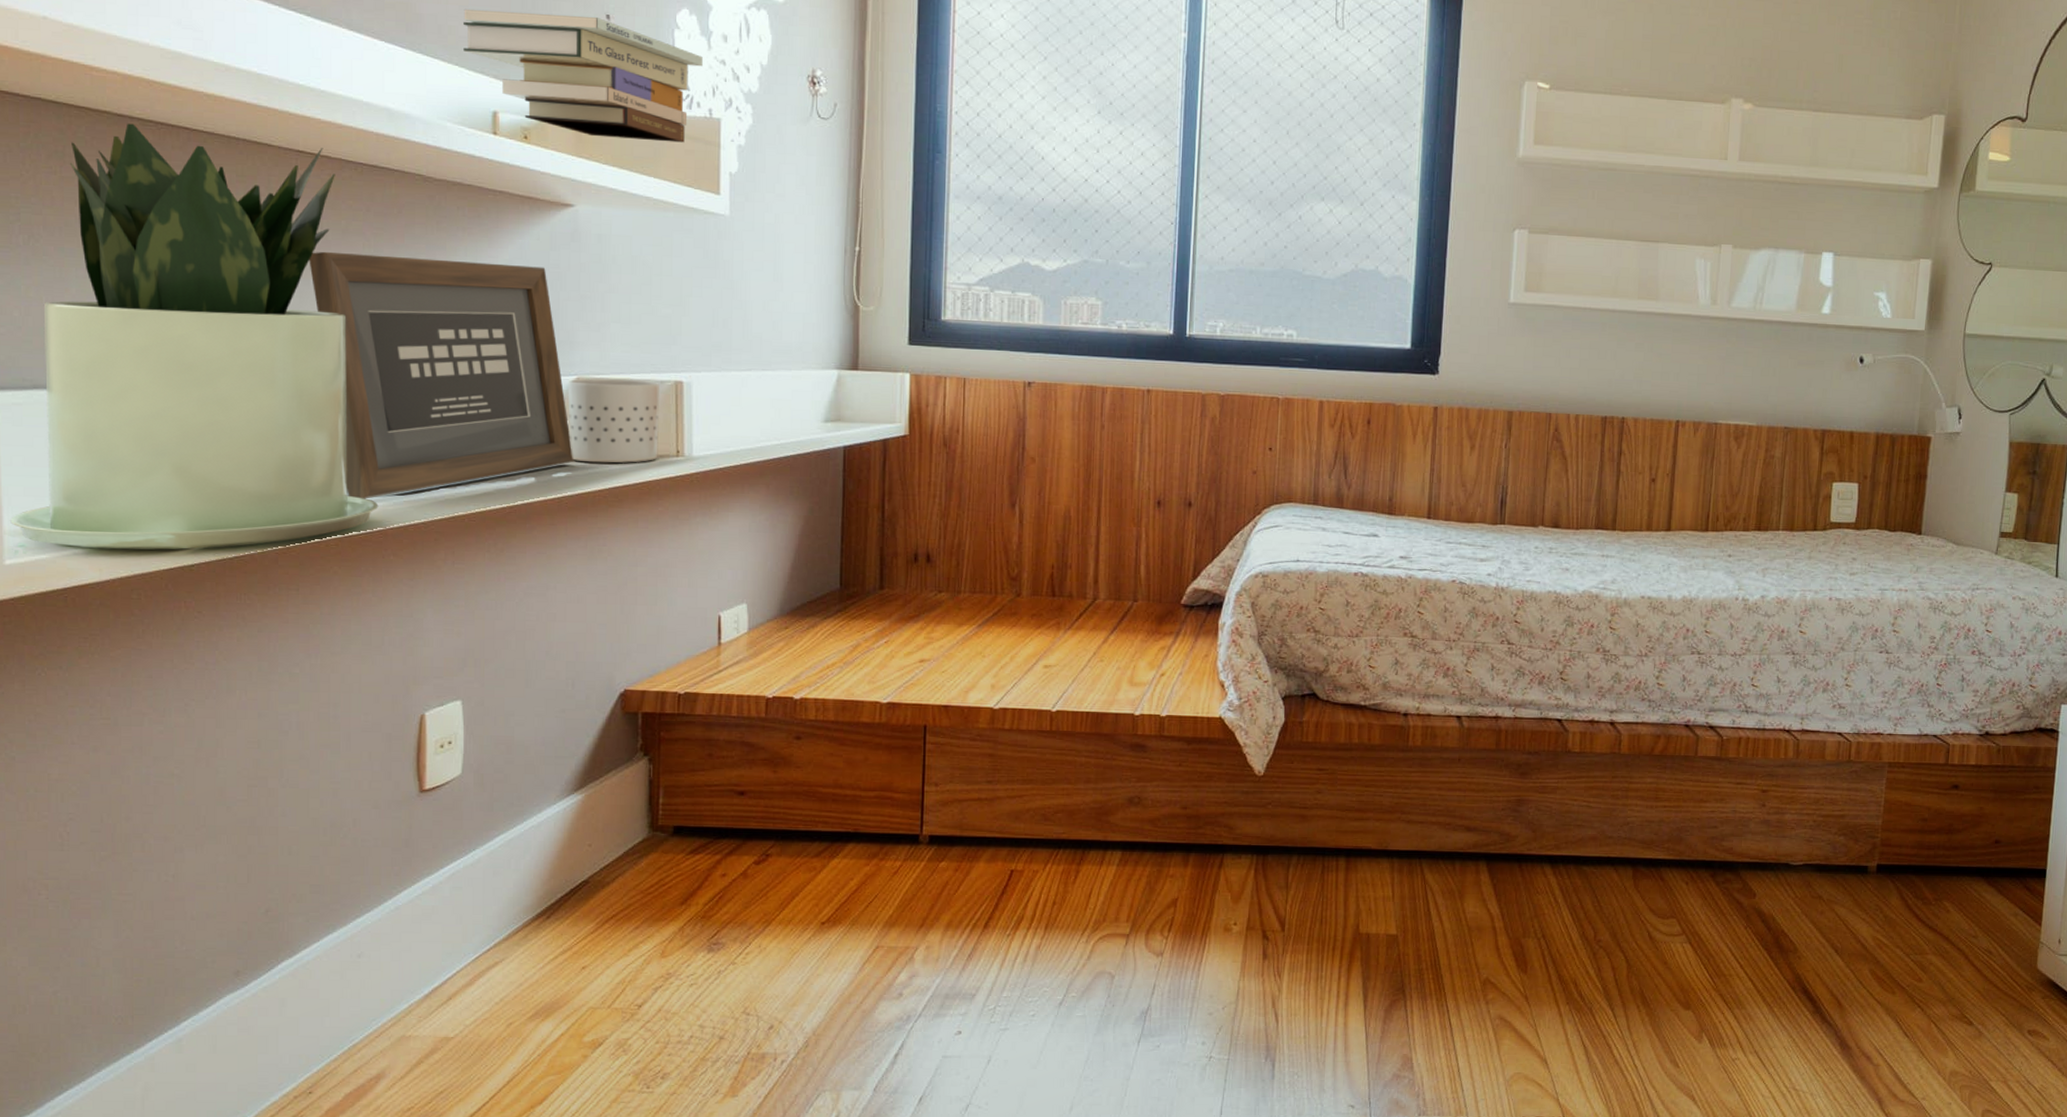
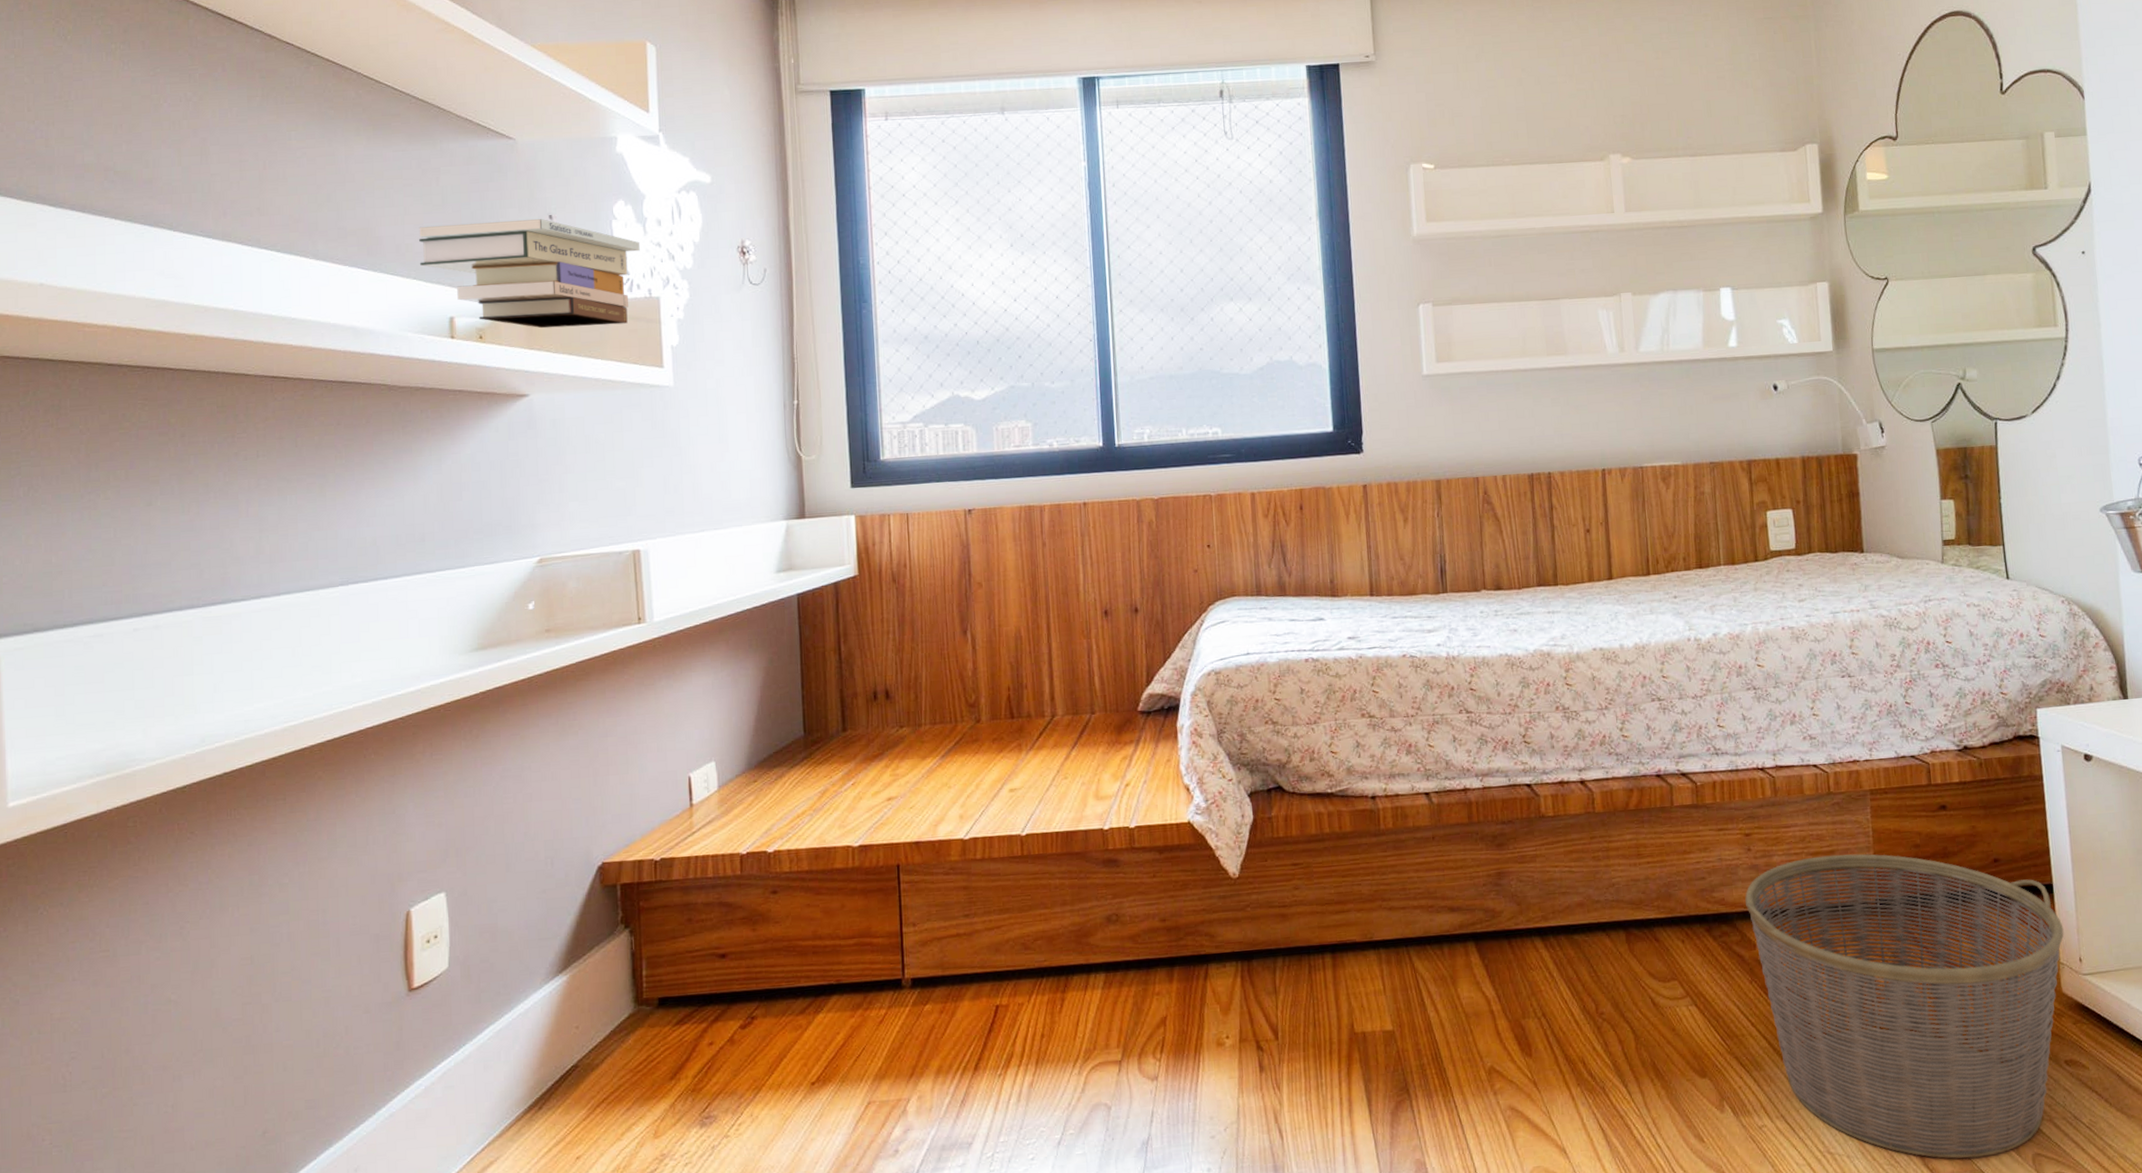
planter: present [10,123,379,550] -> none [13,371,359,782]
picture frame: present [309,251,574,499] -> none [285,456,542,702]
mug: present [568,378,659,463] -> none [531,553,621,640]
basket: none [1752,819,2049,1108] -> present [1745,854,2064,1159]

